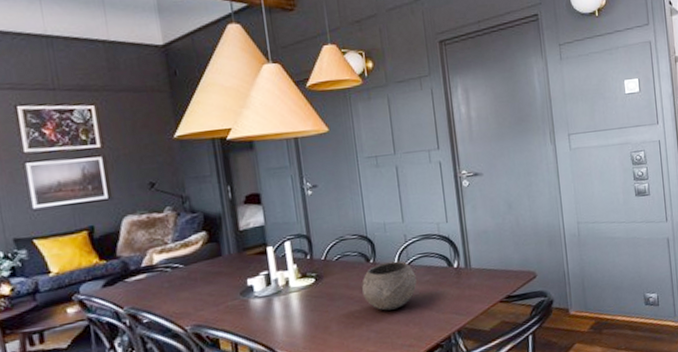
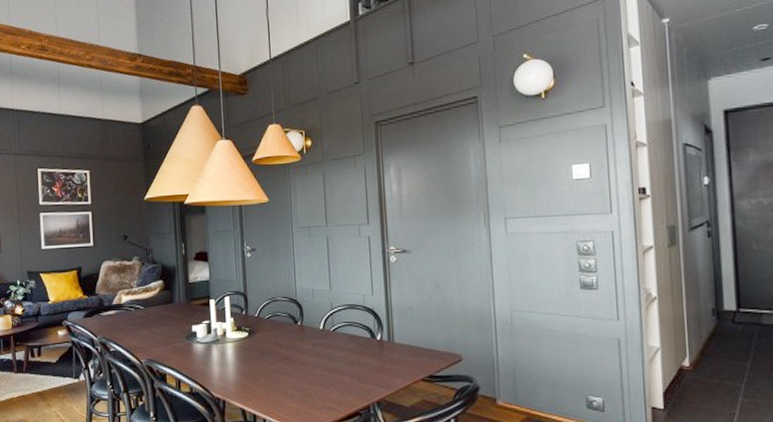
bowl: present [362,261,417,311] -> none [289,326,340,372]

